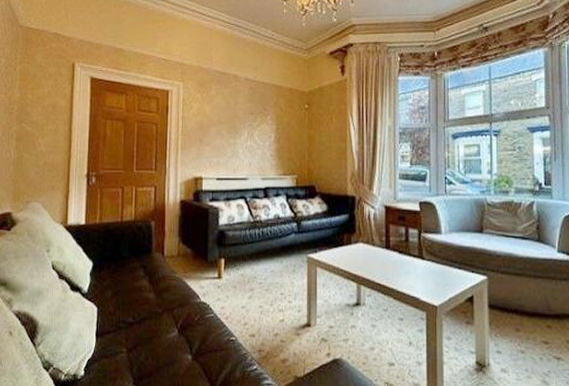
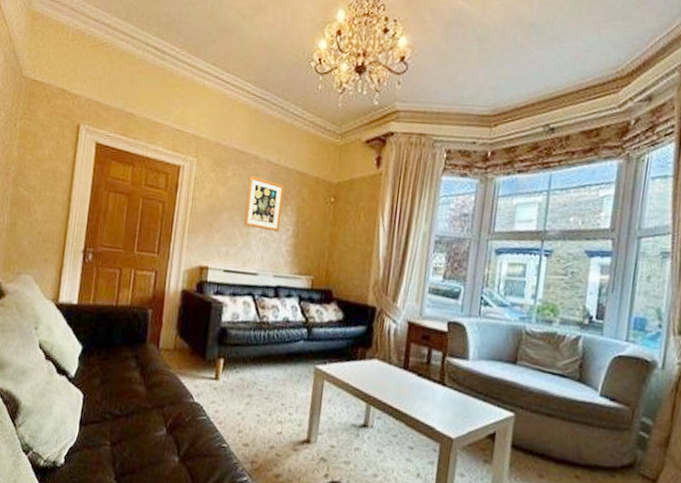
wall art: none [230,92,263,139] -> present [243,175,285,232]

